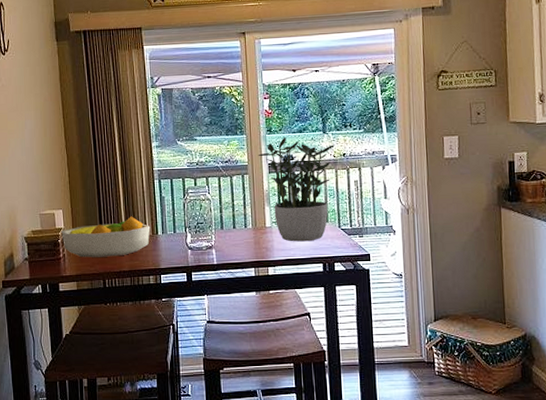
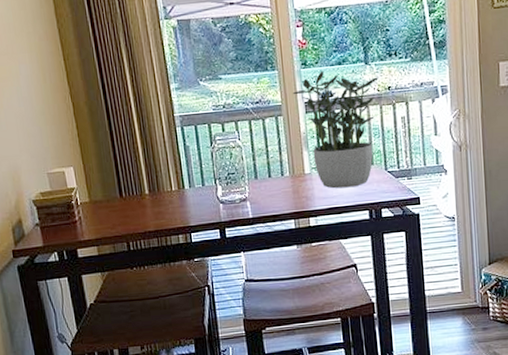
fruit bowl: present [61,216,151,258] -> none [74,170,176,219]

